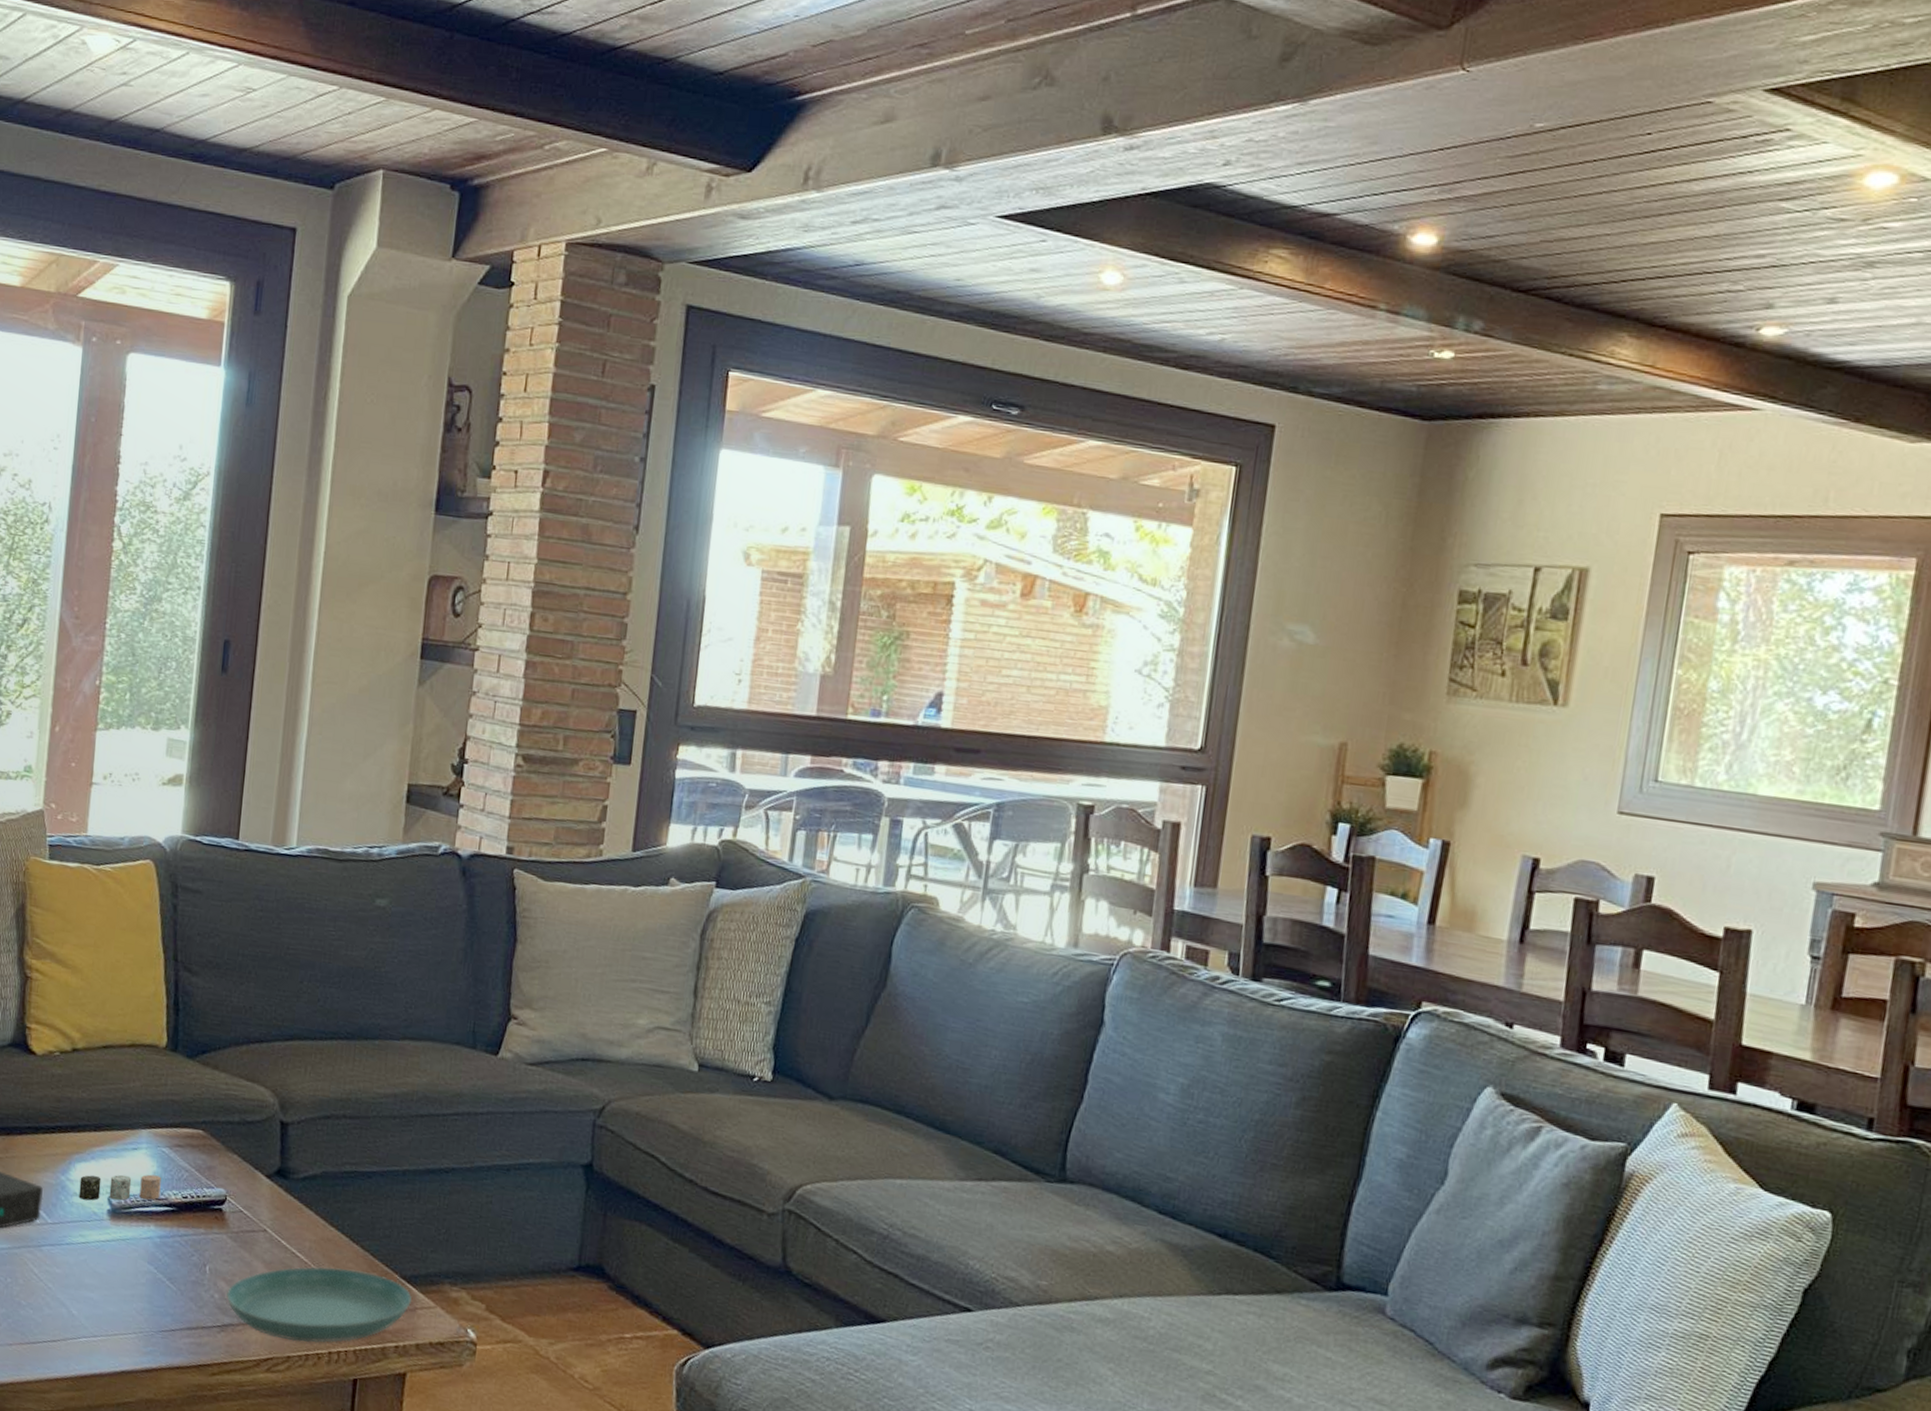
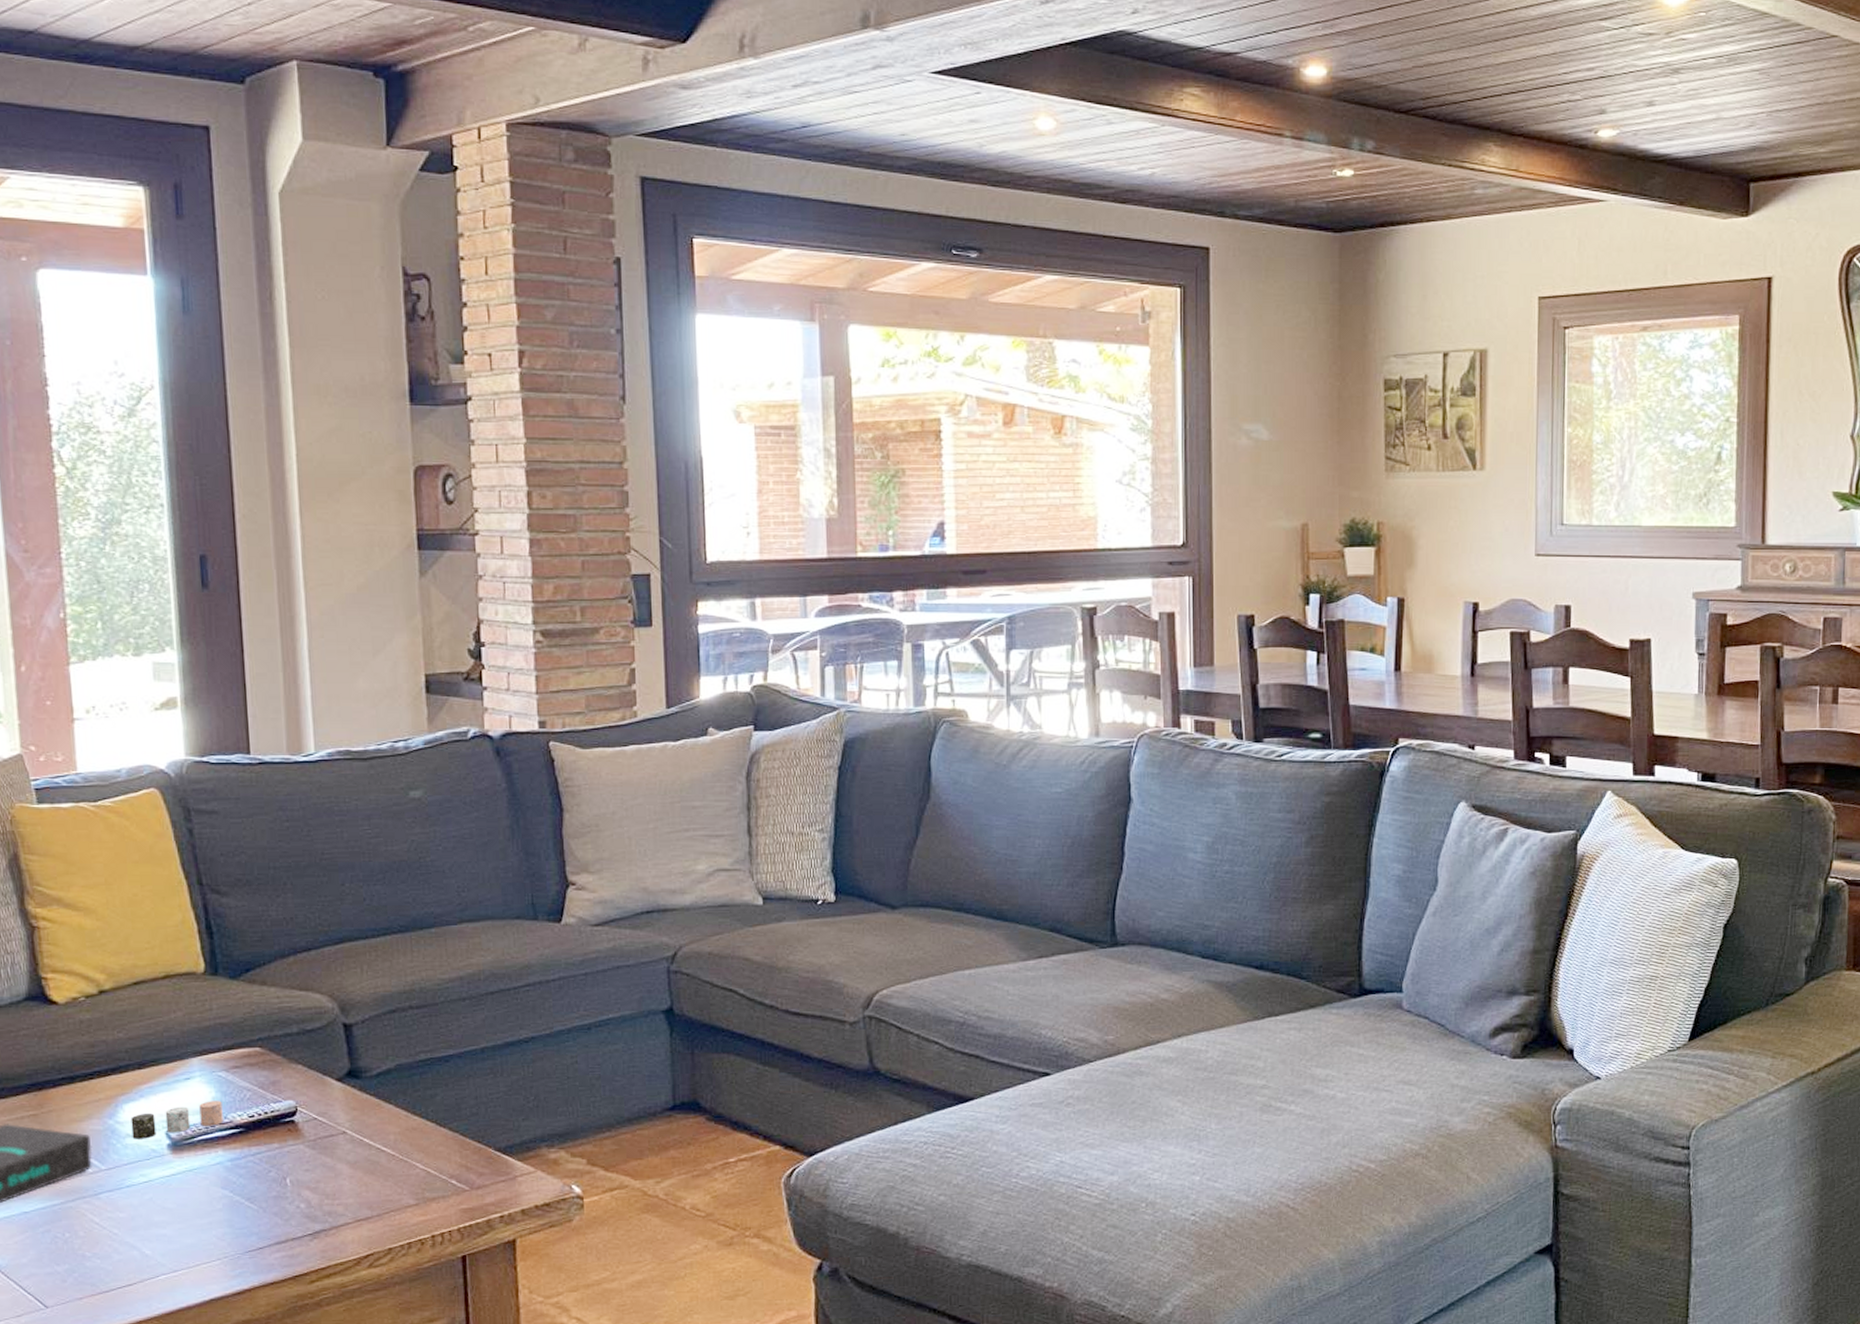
saucer: present [225,1266,412,1343] -> none [312,1152,510,1234]

